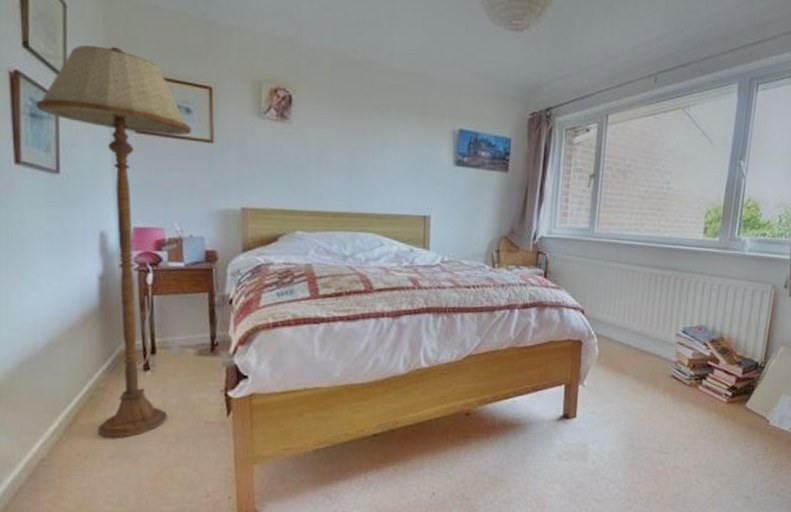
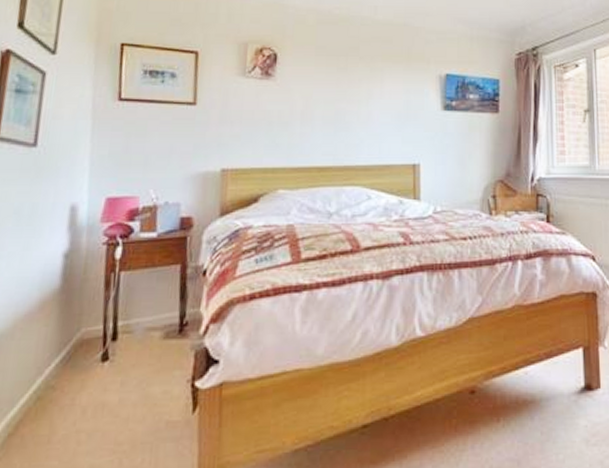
floor lamp: present [35,45,192,439] -> none [22,21,176,452]

